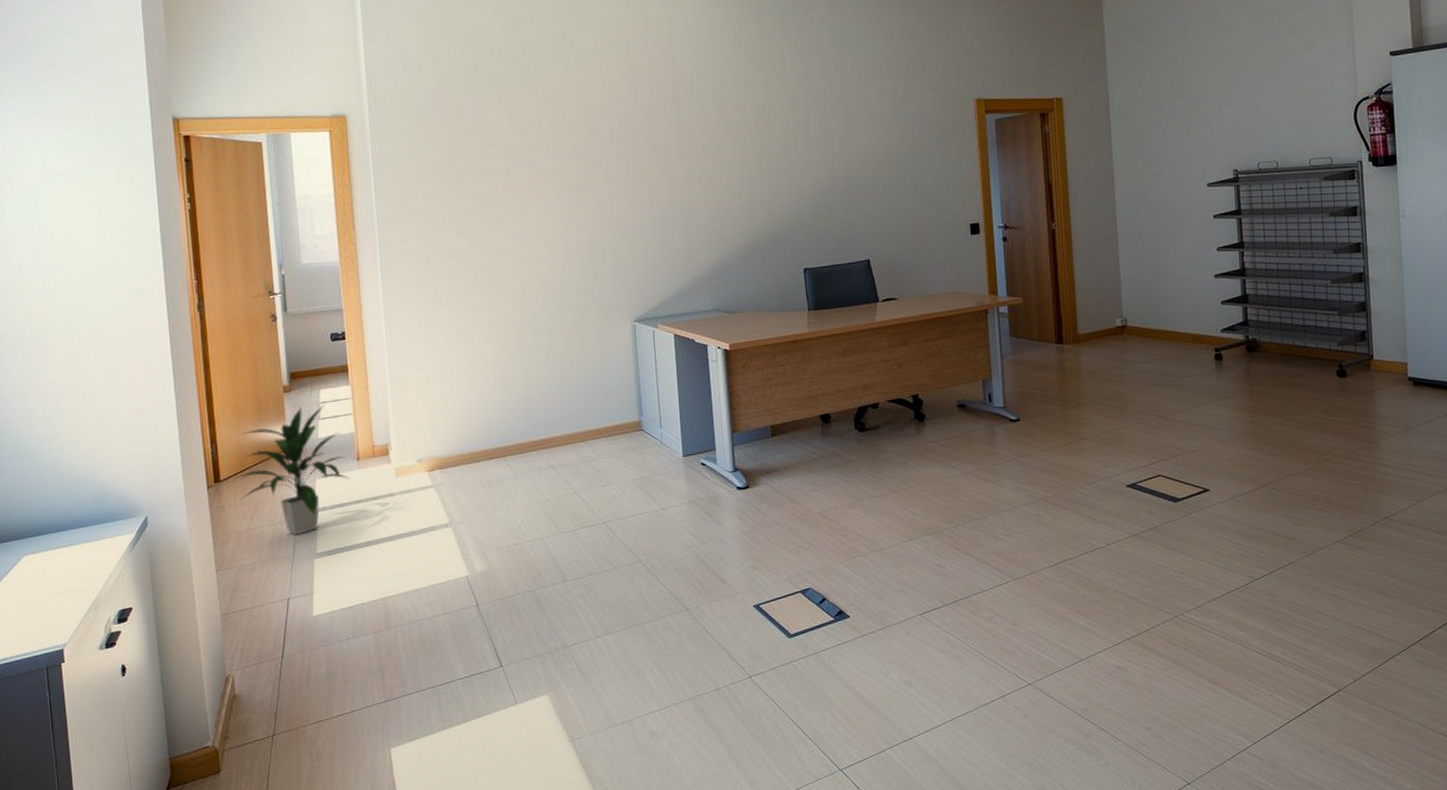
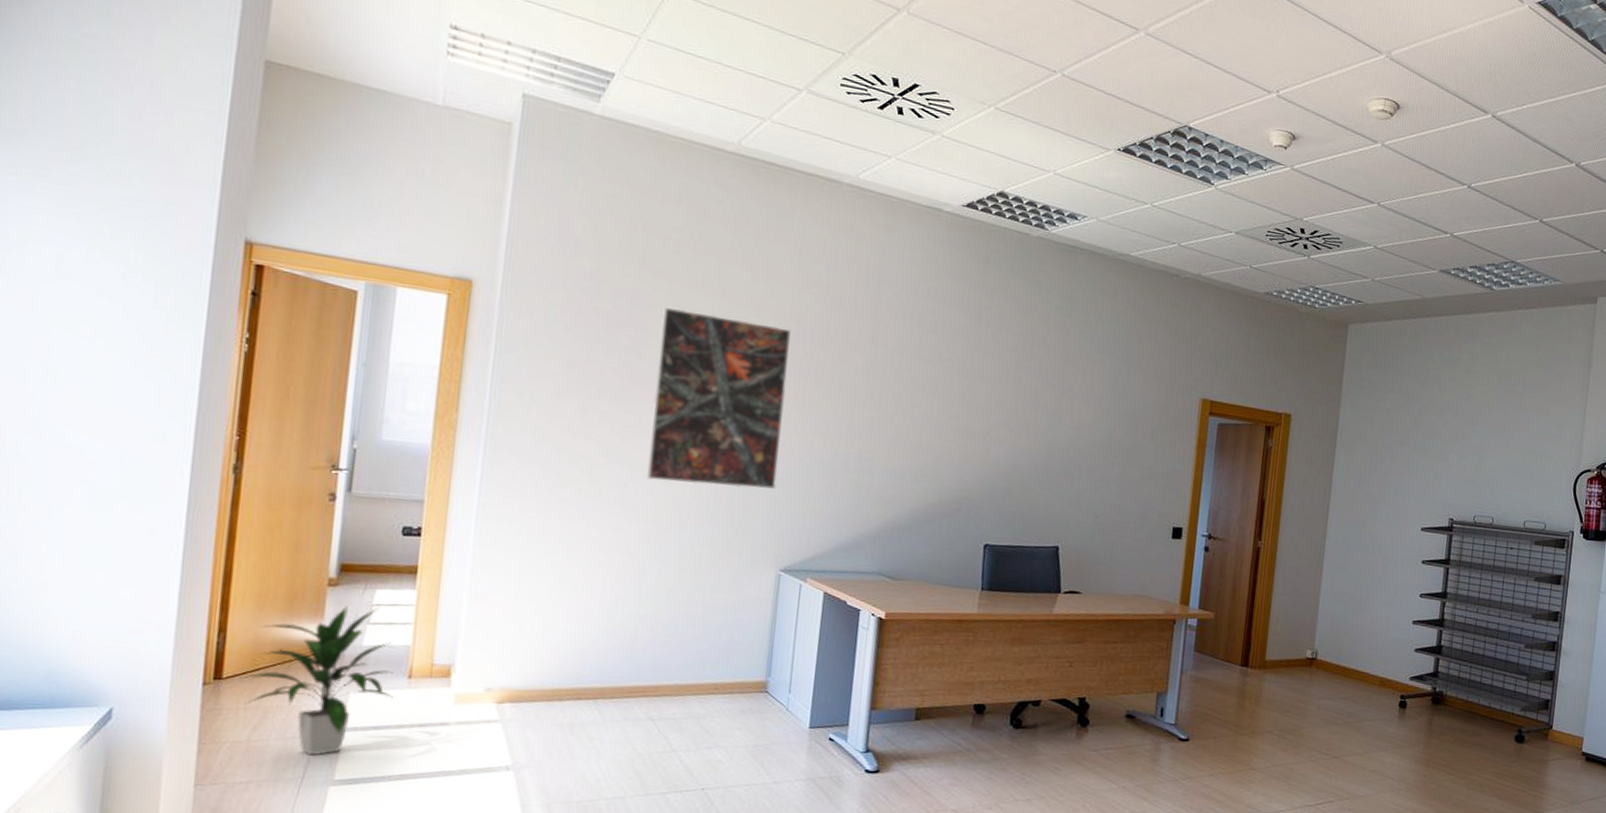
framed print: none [499,106,619,260] -> present [647,306,791,489]

